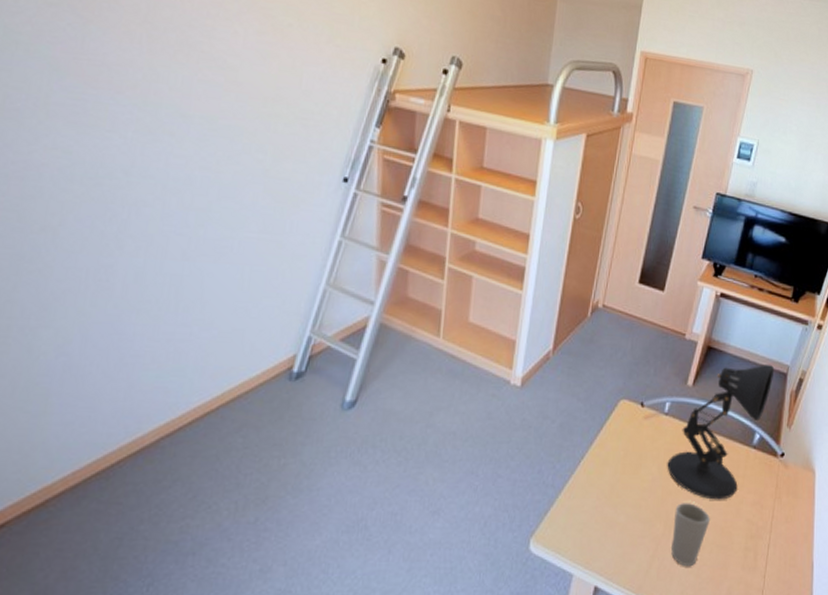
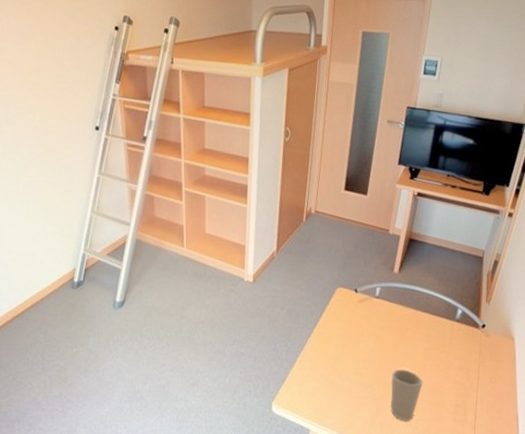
desk lamp: present [667,364,775,500] -> none [381,250,471,366]

